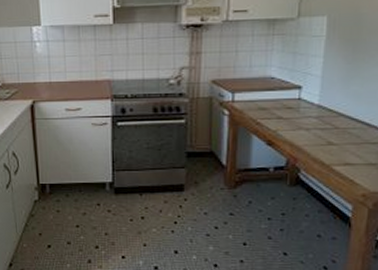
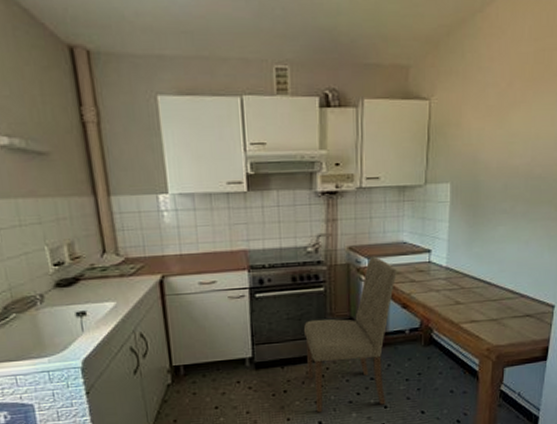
dining chair: none [162,90,263,242] -> present [303,256,397,413]

